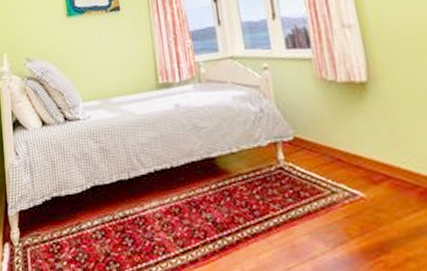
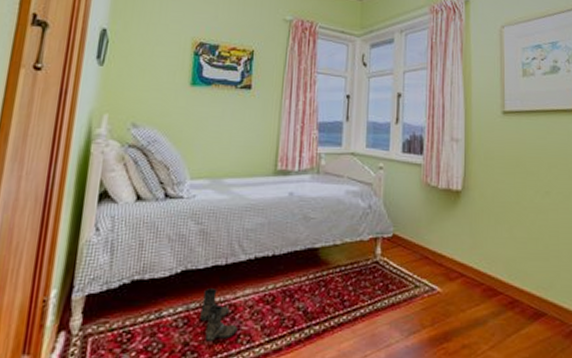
boots: none [114,202,152,252] -> present [200,289,238,341]

